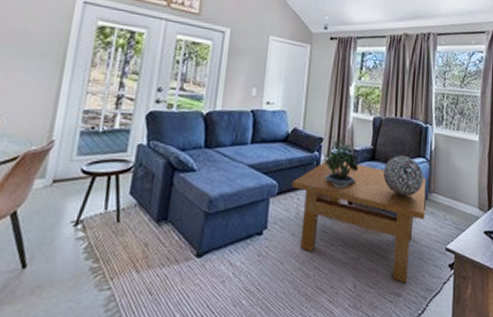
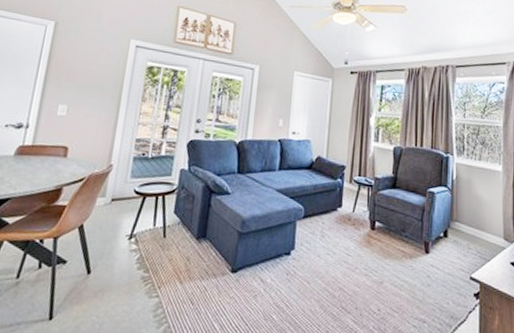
table: present [291,162,426,283] -> none [316,188,448,310]
potted plant: present [323,140,359,188] -> none [346,168,380,214]
decorative sphere: present [383,155,423,197] -> none [404,183,445,225]

